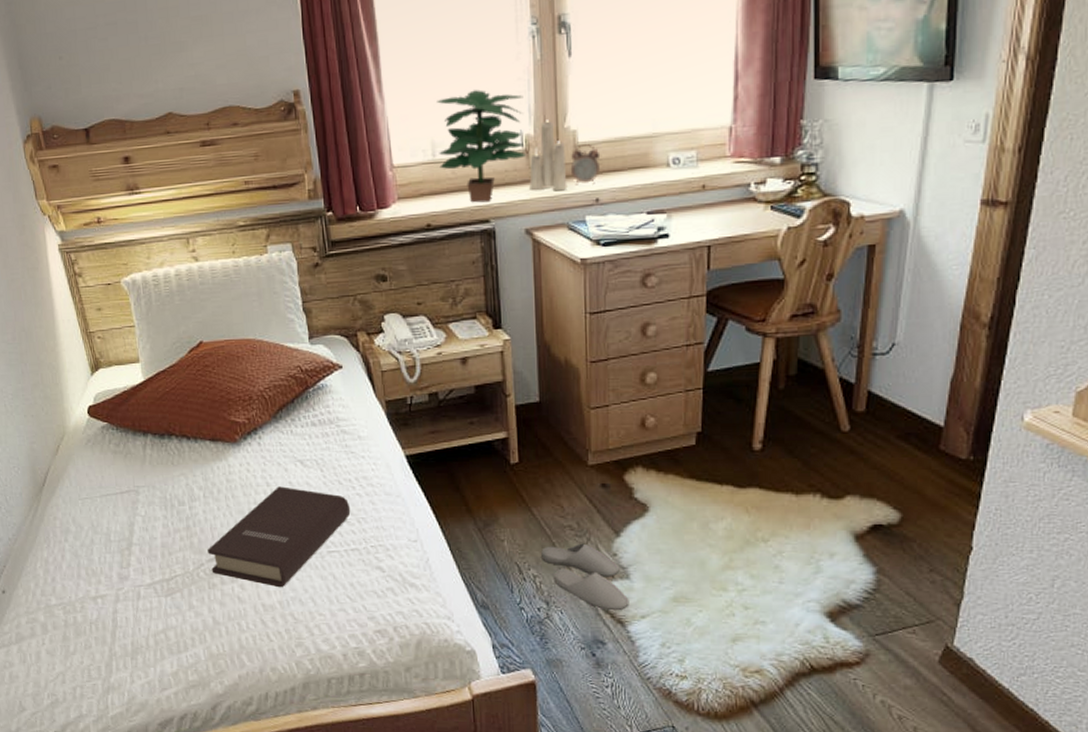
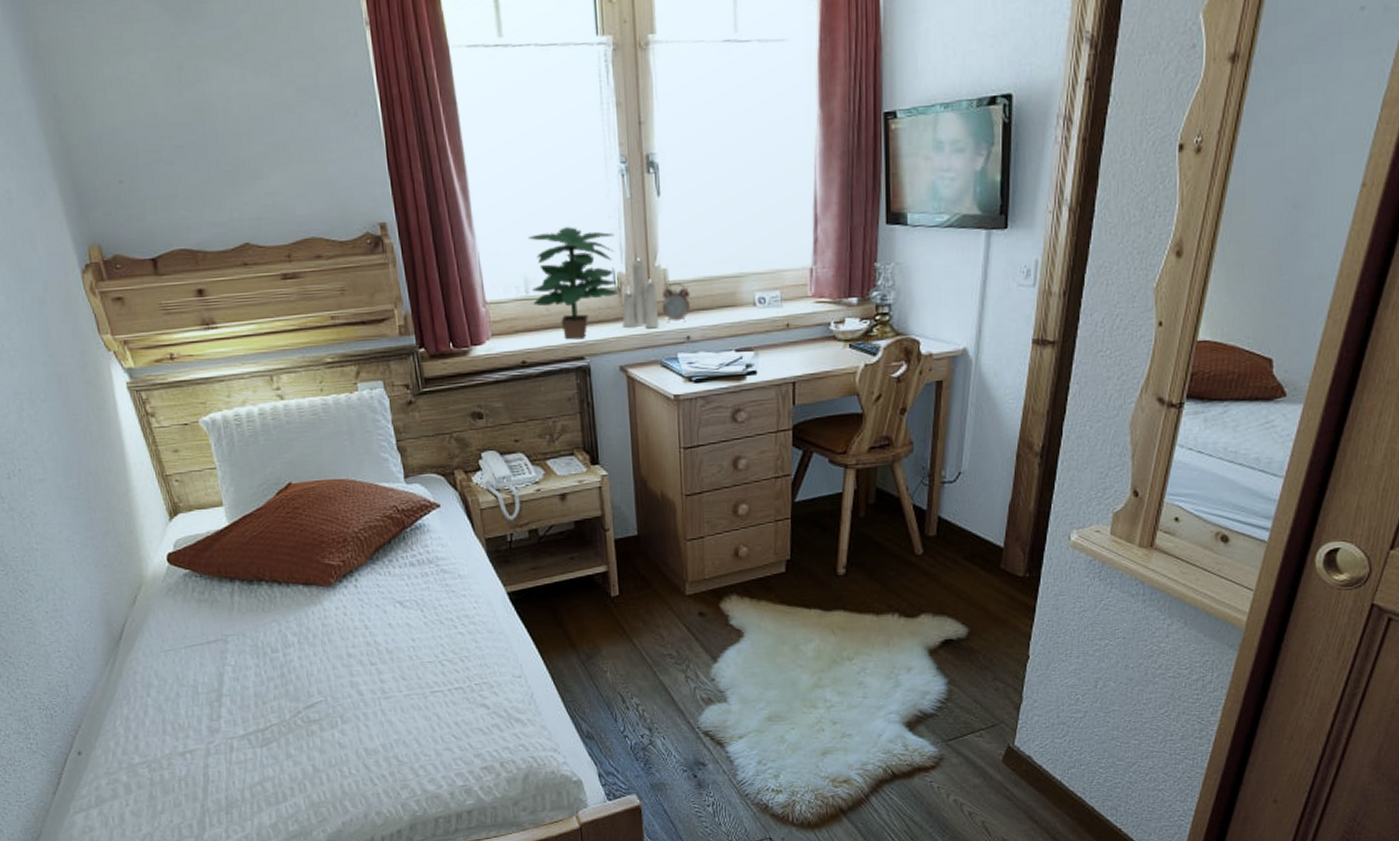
book: present [207,486,351,588] -> none [304,628,453,731]
slippers: present [541,543,630,611] -> none [643,670,728,733]

